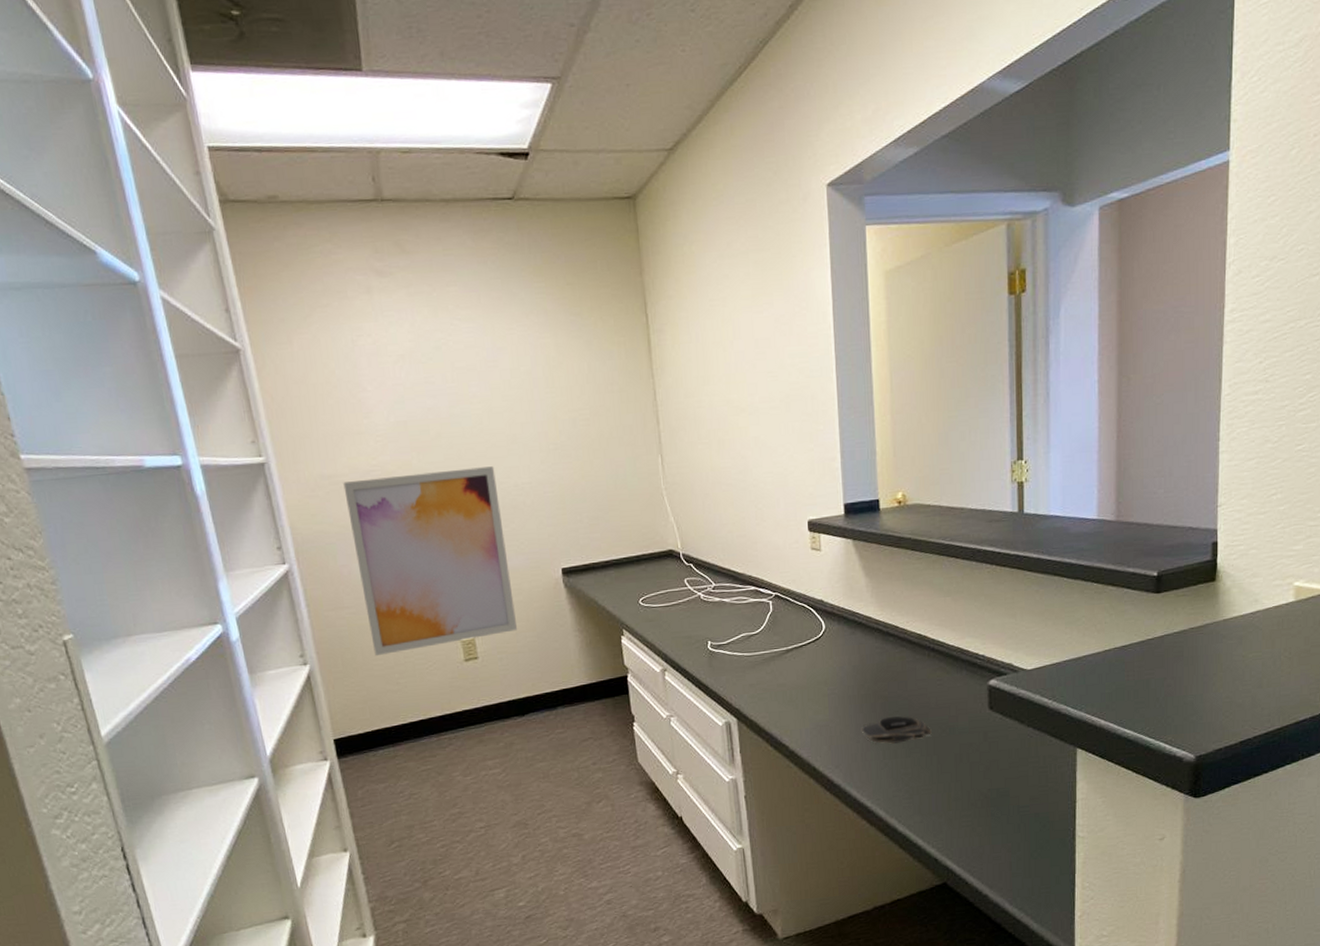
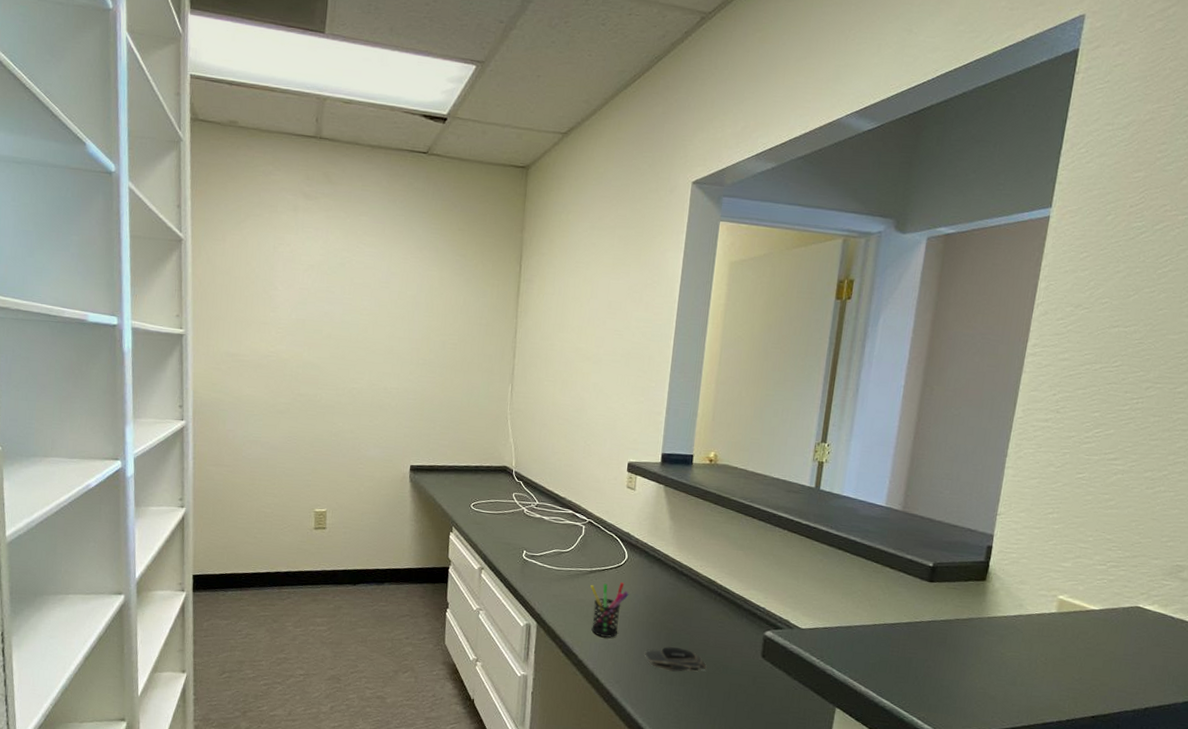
wall art: present [343,466,518,657] -> none [241,361,370,512]
pen holder: none [789,656,834,721] -> present [590,582,629,638]

